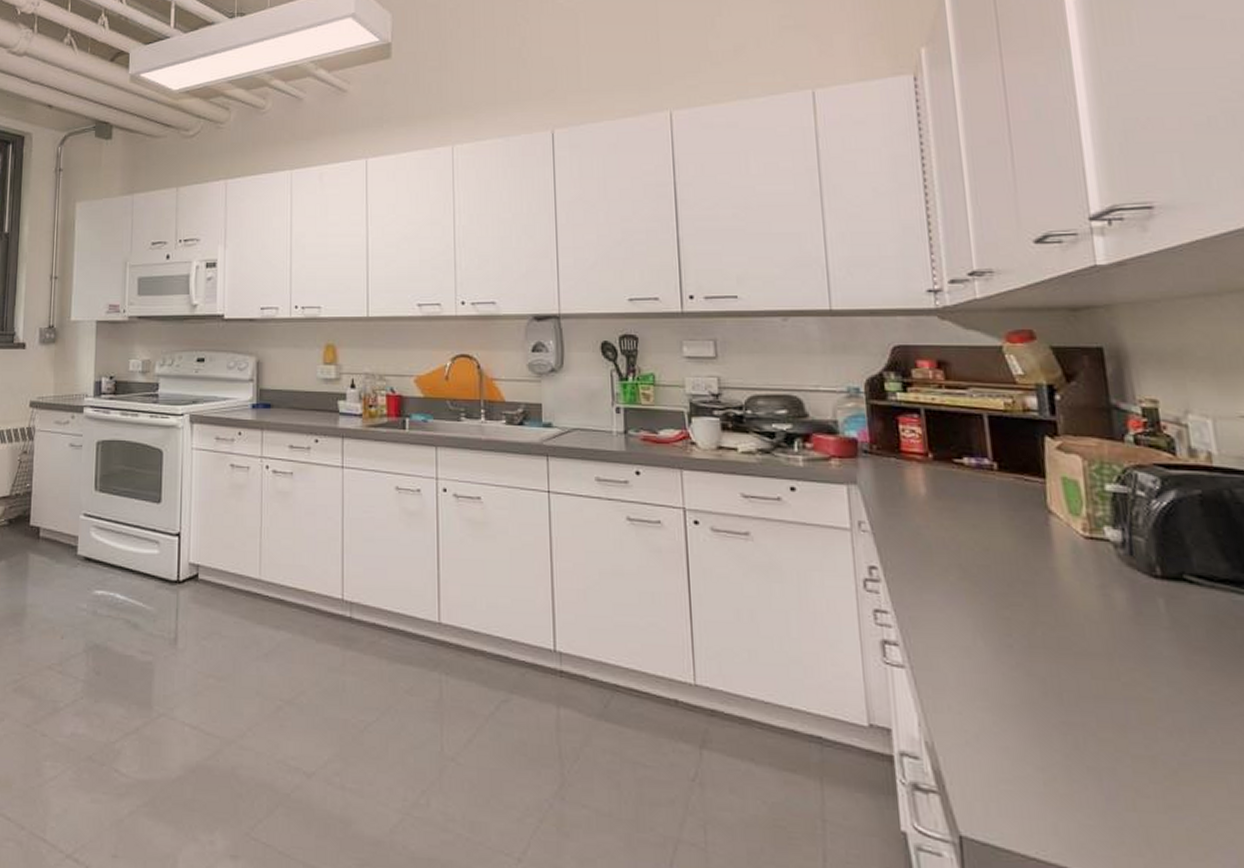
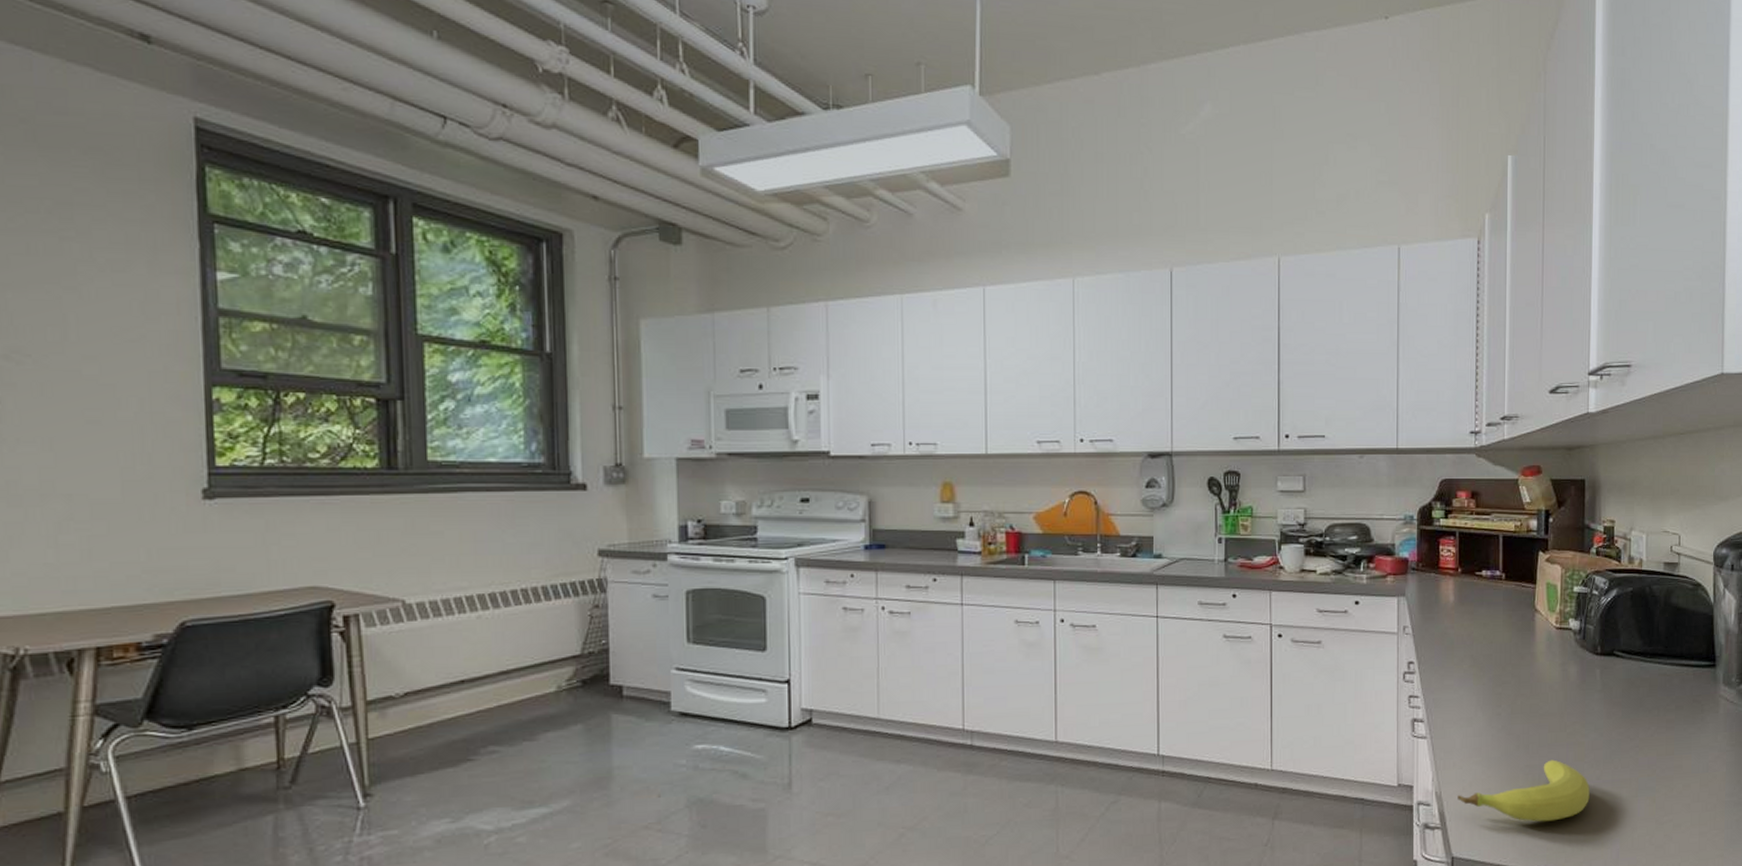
fruit: none [959,718,1174,808] -> present [1457,759,1590,822]

